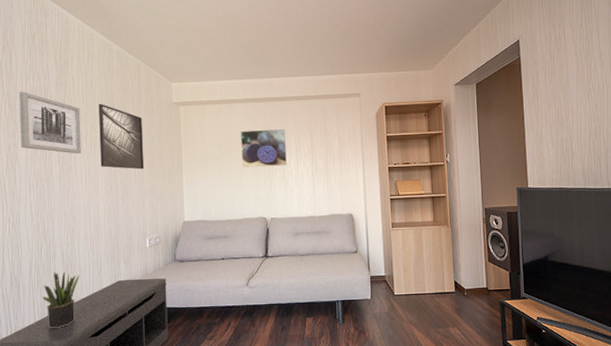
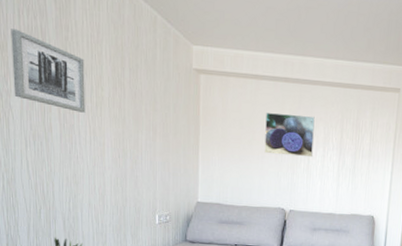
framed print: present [99,103,145,170] -> none [106,57,157,140]

